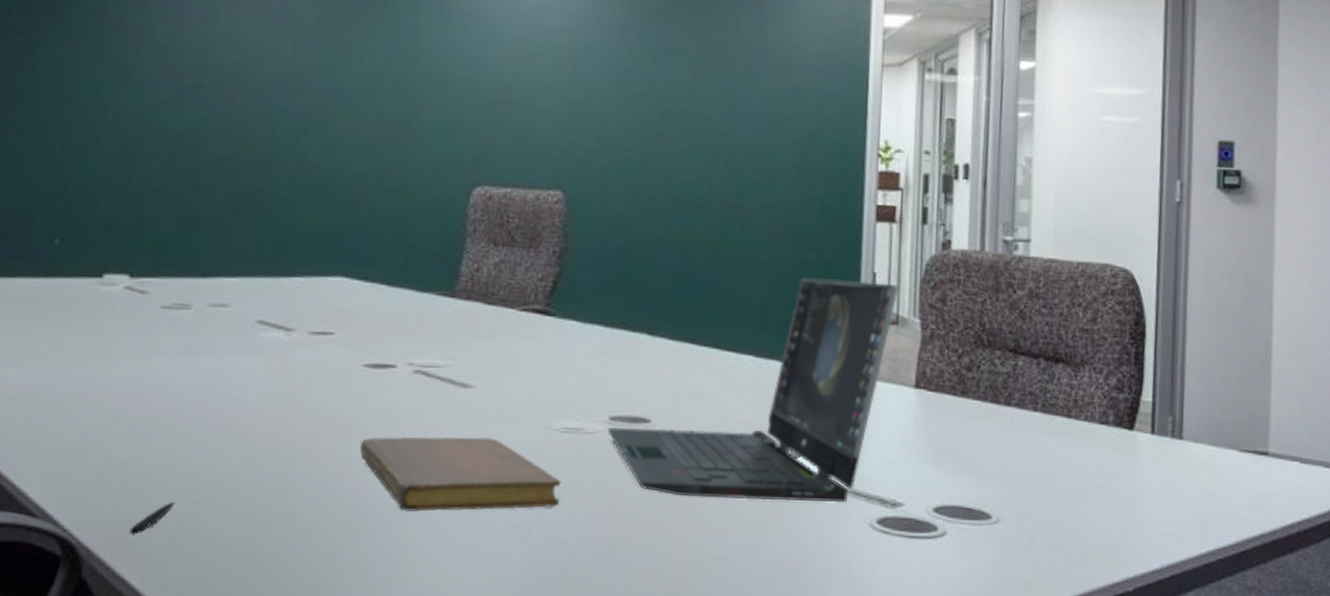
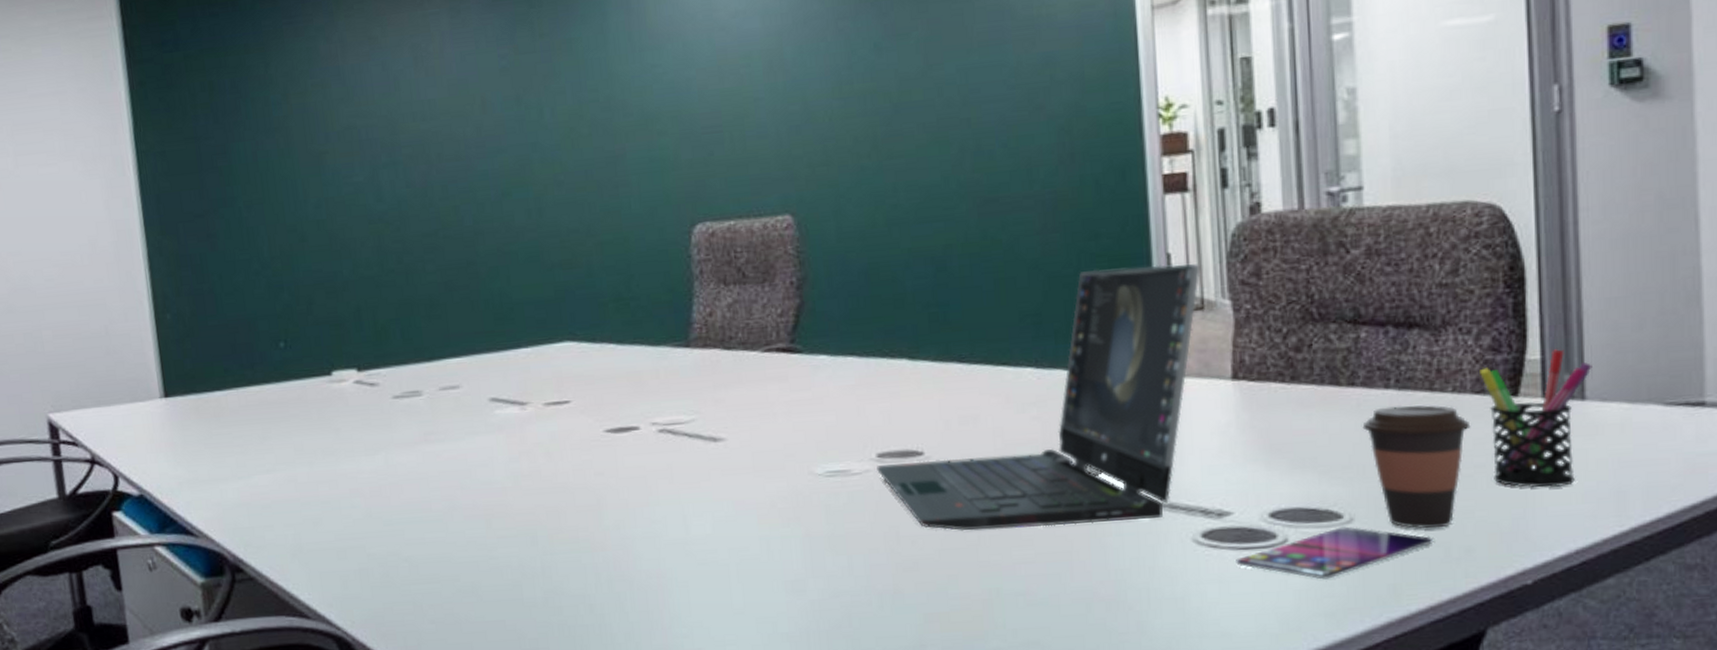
pen: present [129,501,175,535] -> none [400,590,439,628]
notebook: present [360,436,561,512] -> none [613,490,833,578]
smartphone: none [903,526,1061,571] -> present [1236,526,1434,580]
coffee cup: none [1013,426,1096,536] -> present [1362,405,1471,529]
pen holder: none [1106,395,1190,510] -> present [1480,349,1592,488]

